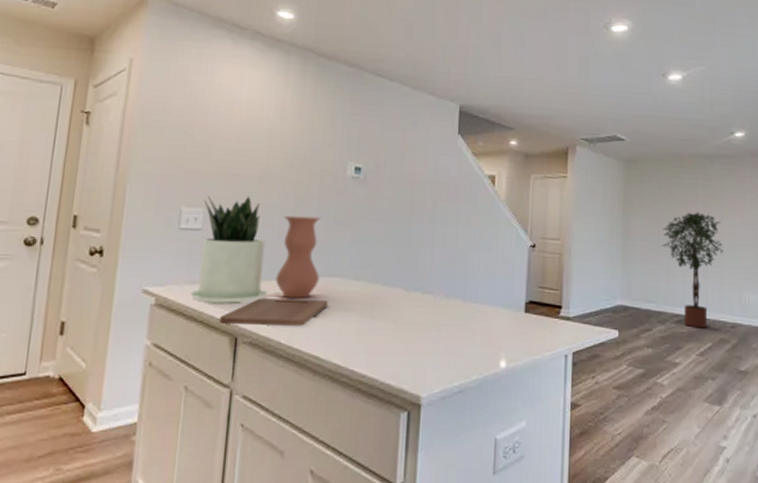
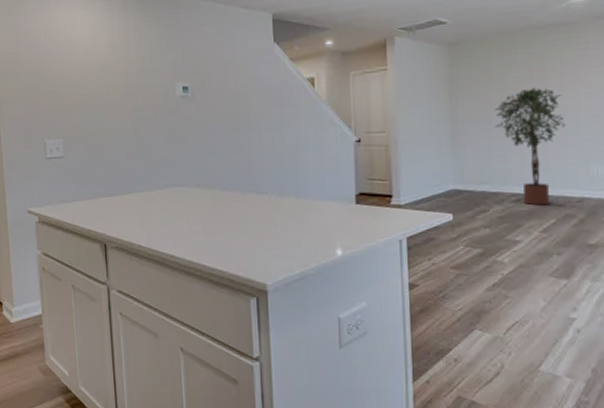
planter: present [190,195,268,303] -> none [61,124,125,217]
cutting board: present [219,298,328,326] -> none [90,208,176,234]
vase: present [275,215,321,298] -> none [128,136,165,208]

